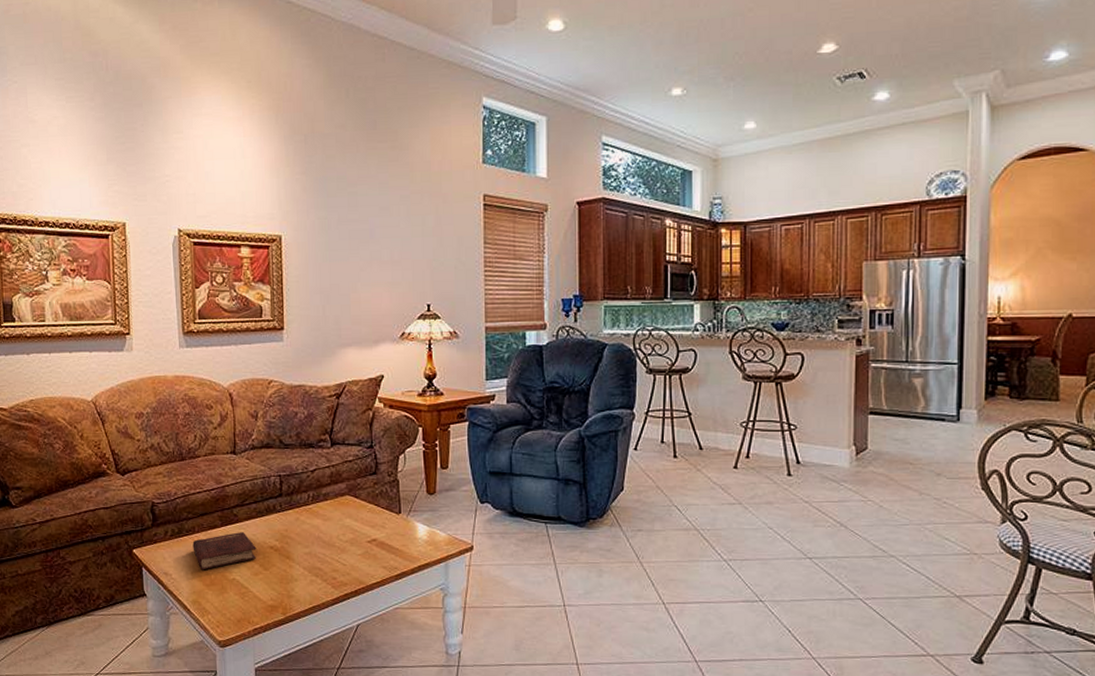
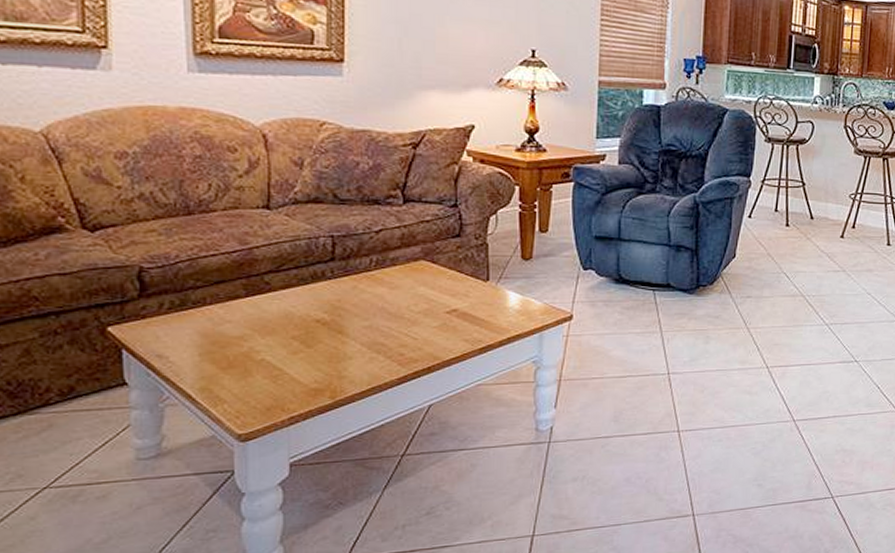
hardback book: present [192,532,257,570] -> none [202,304,296,351]

